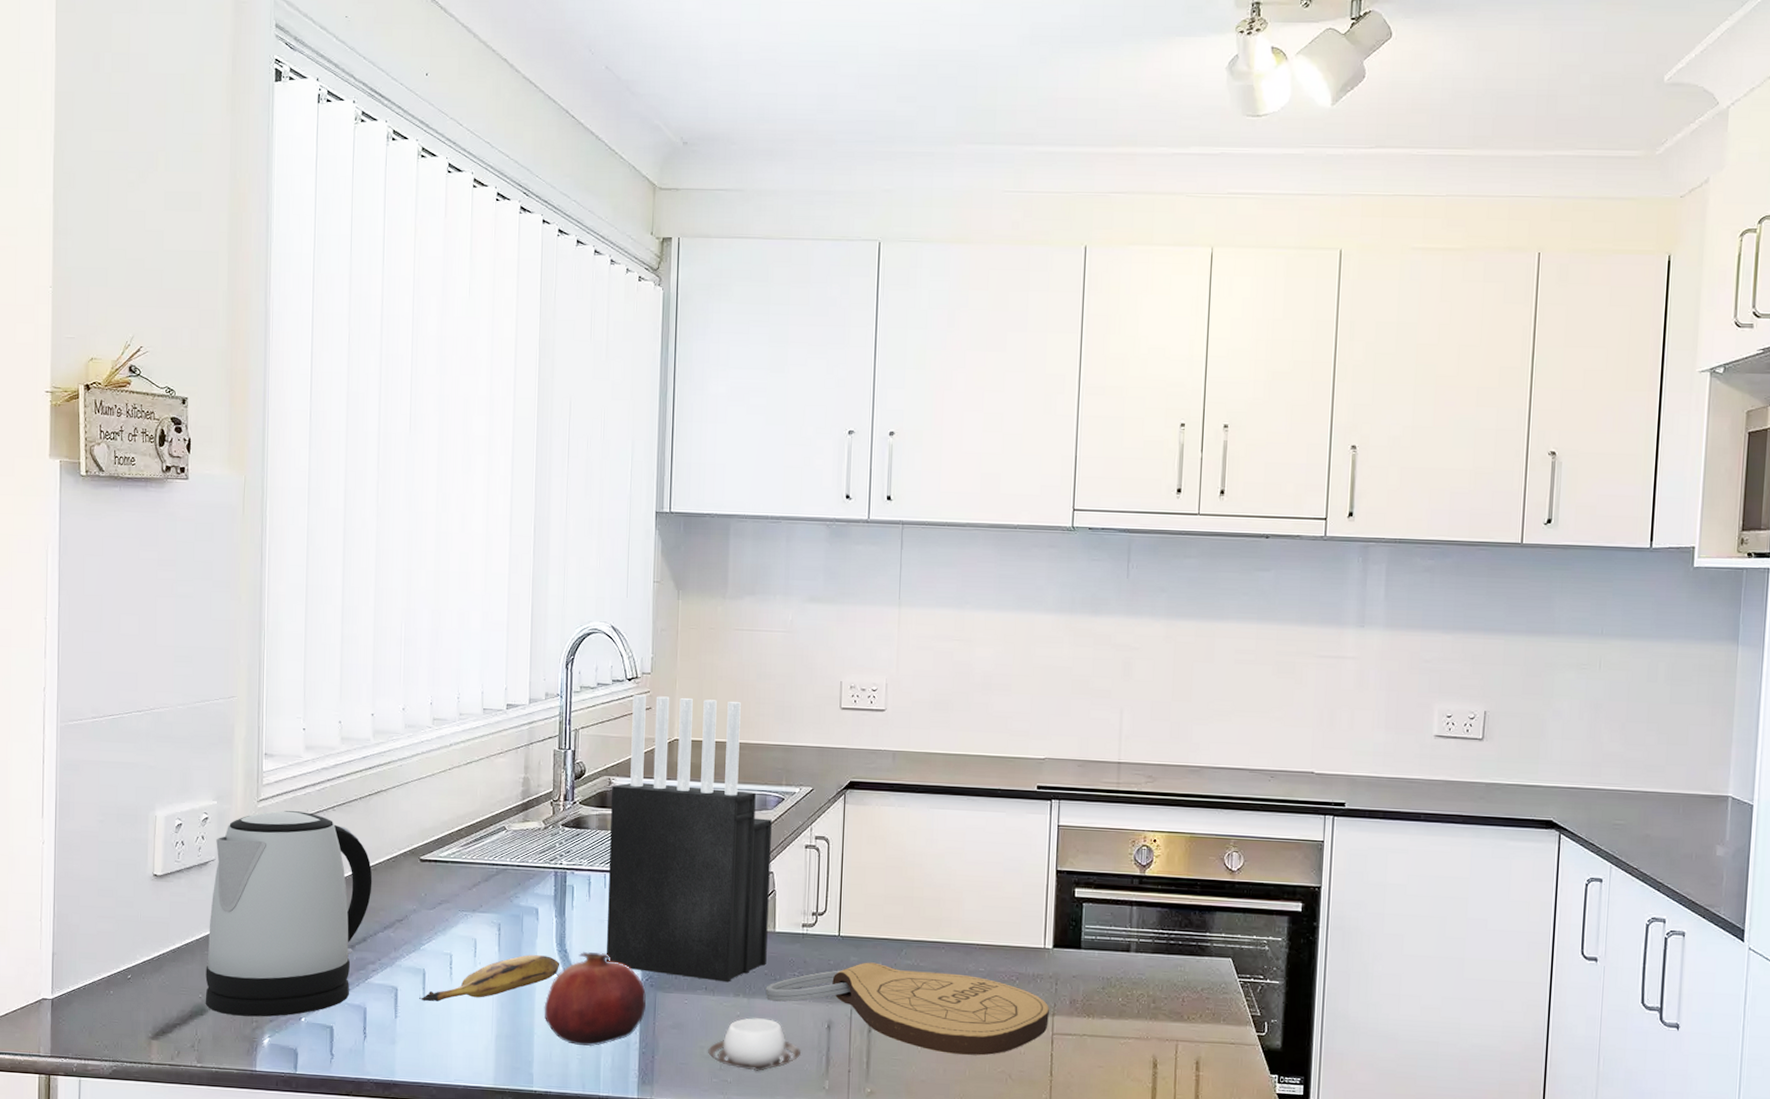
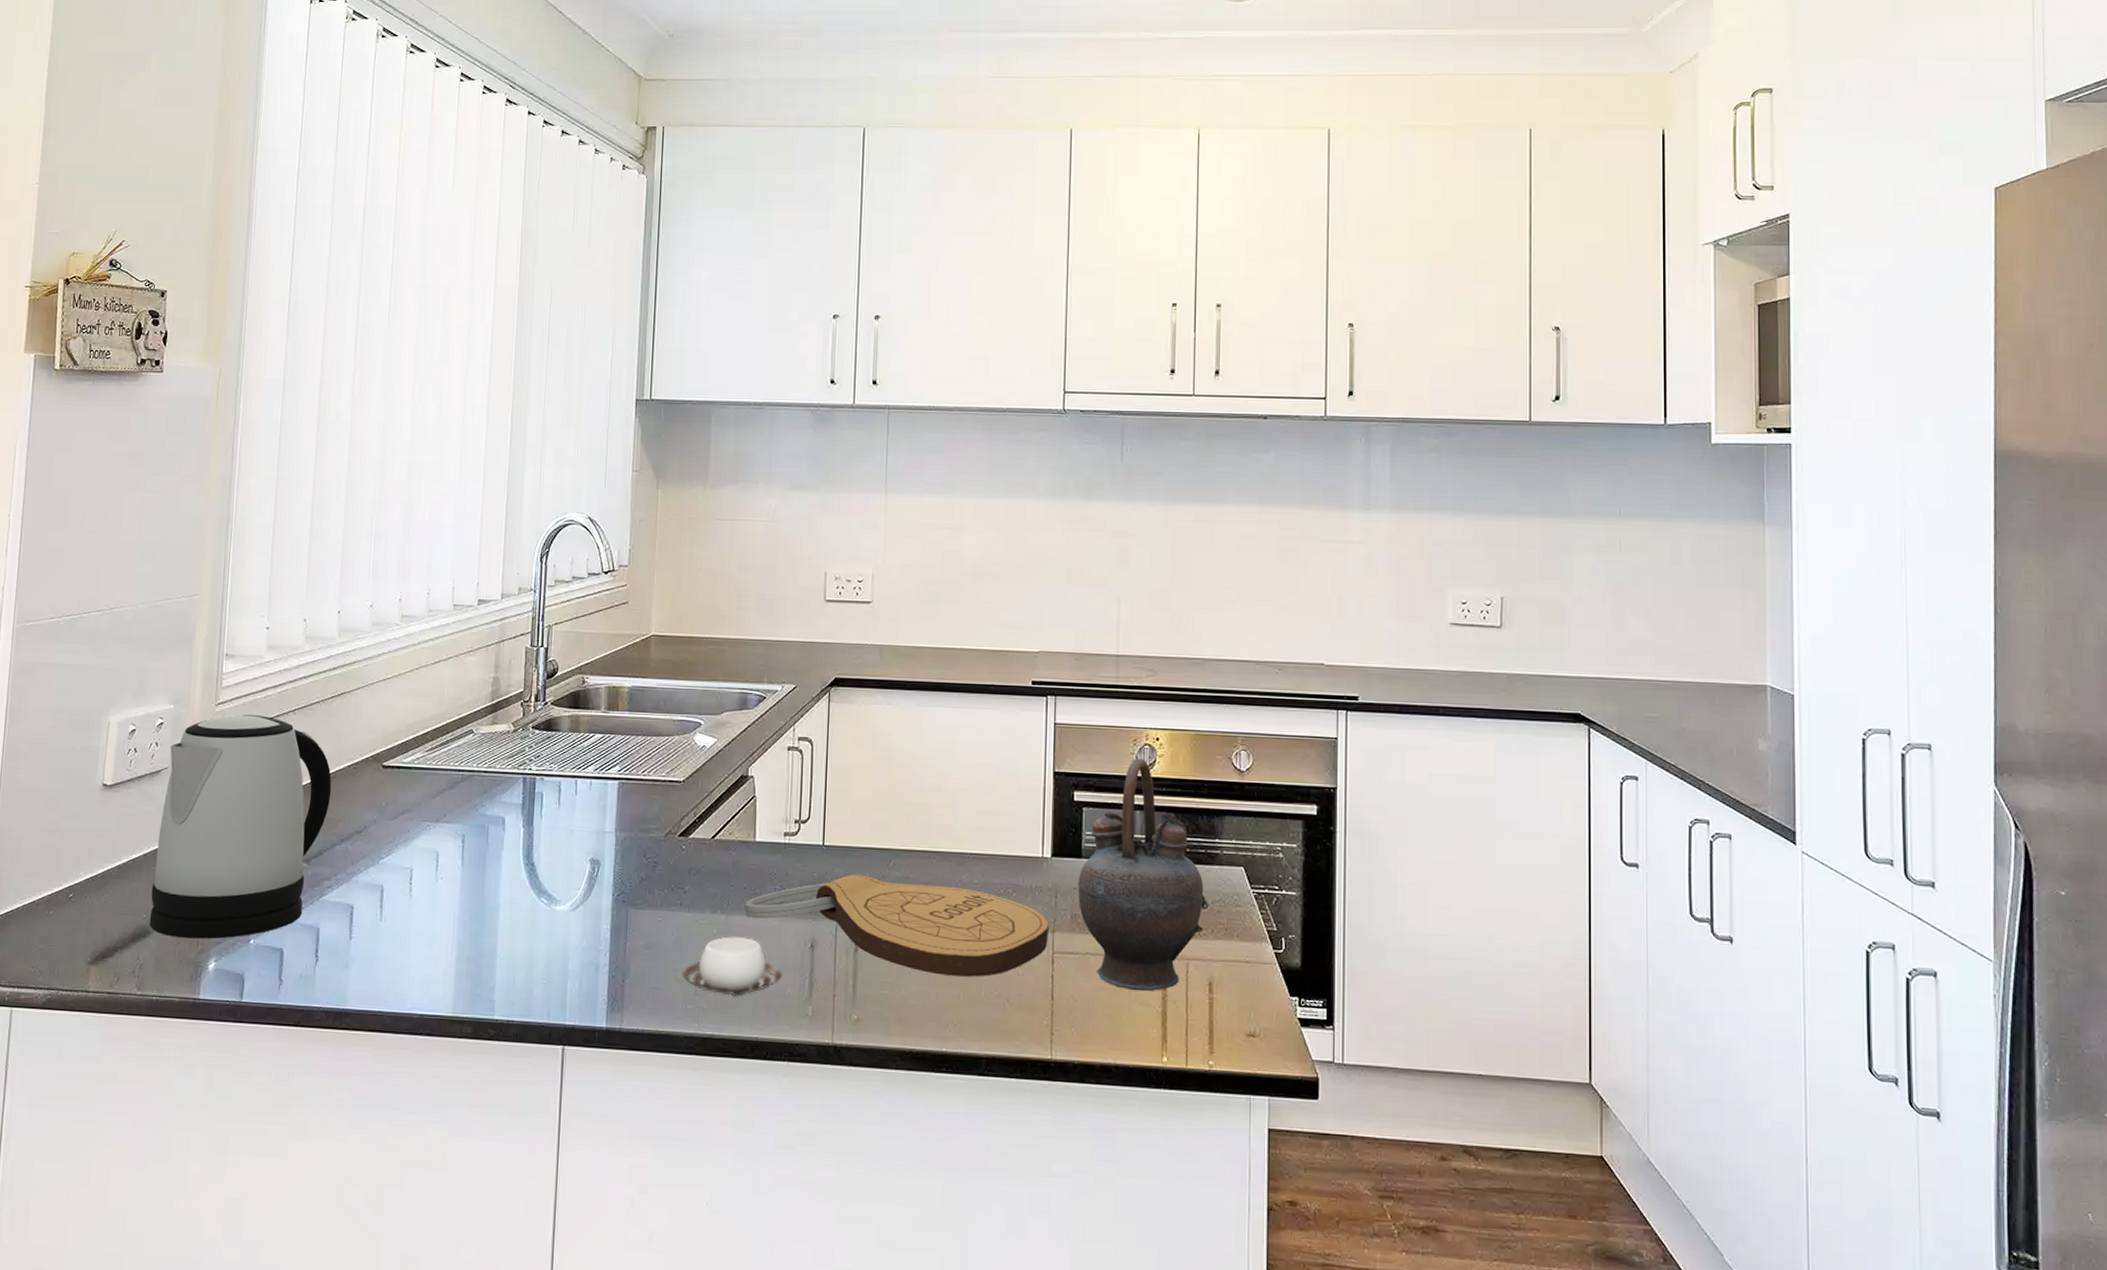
banana: present [419,955,560,1002] -> none [376,868,527,921]
fruit: present [544,952,646,1047] -> none [508,865,617,970]
knife block: present [607,695,772,983] -> none [576,589,752,898]
teapot: none [1077,858,1199,1069] -> present [1078,758,1209,992]

